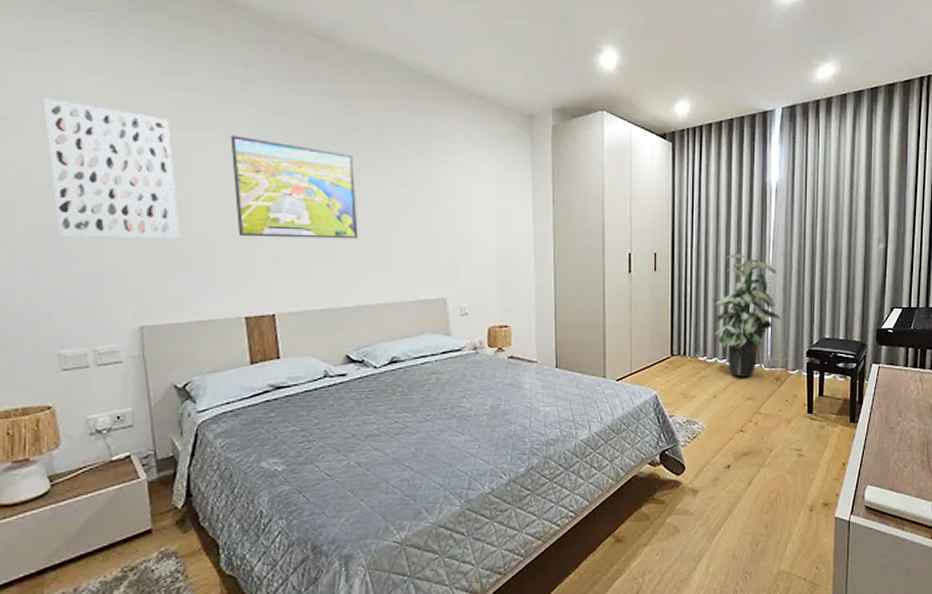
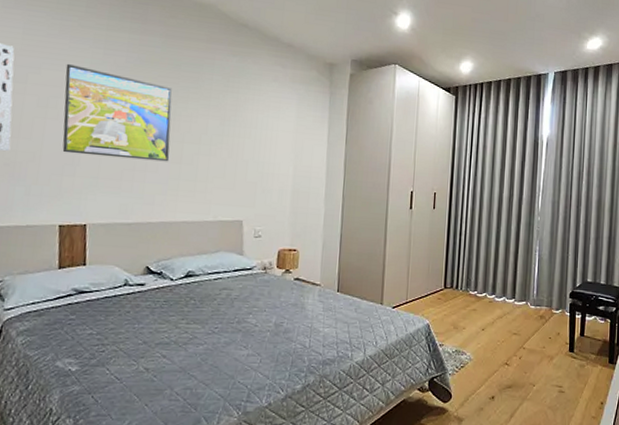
indoor plant: present [711,254,781,377] -> none [484,198,547,313]

